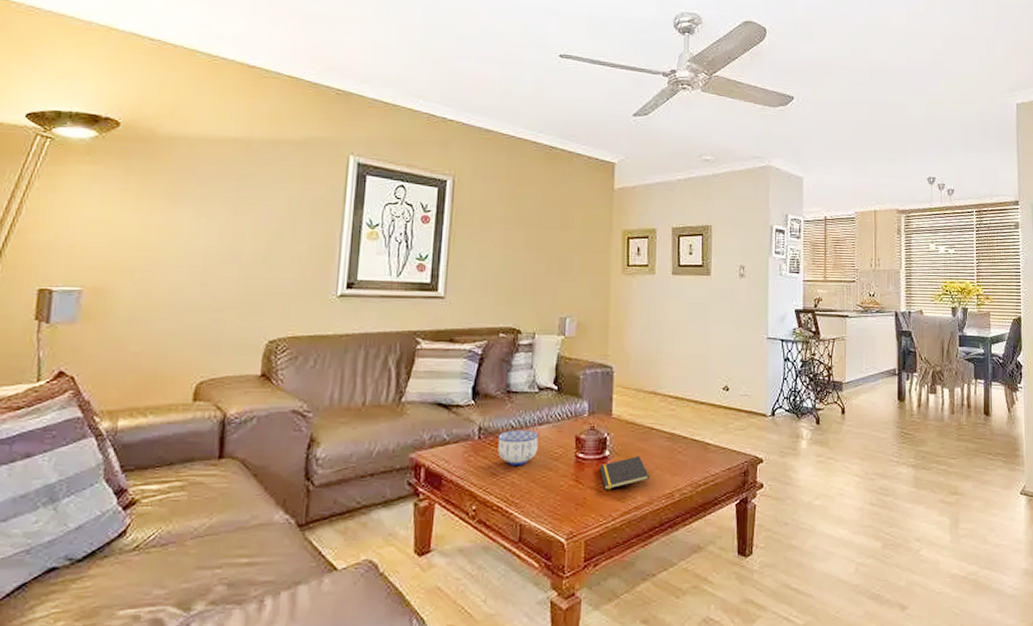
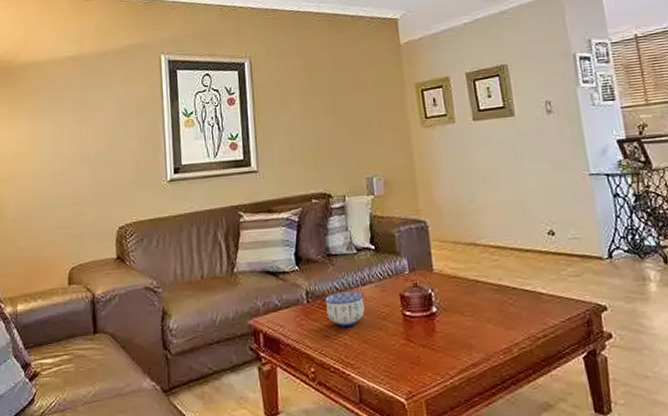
notepad: present [599,456,649,490] -> none [428,310,482,347]

